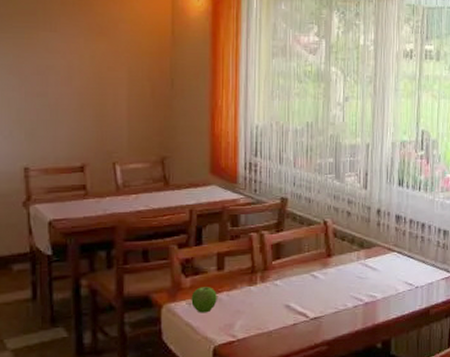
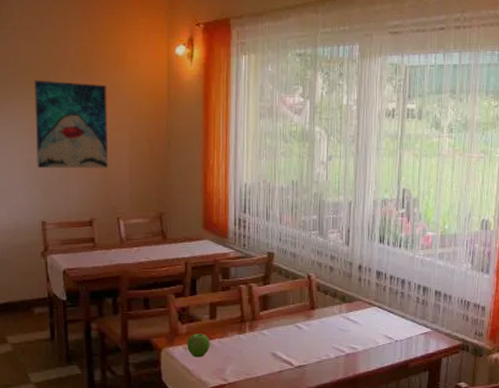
wall art: none [18,12,103,110] -> present [34,79,108,169]

